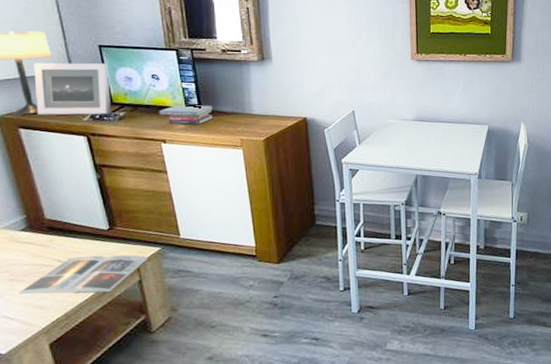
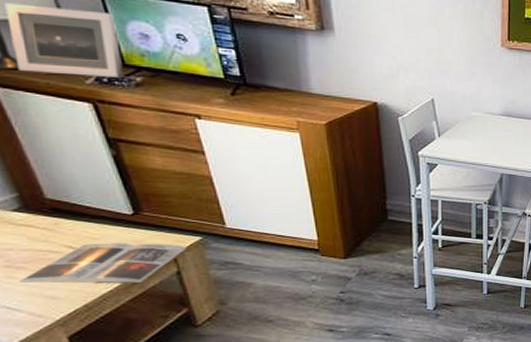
books: present [159,104,213,125] -> none [189,74,260,101]

